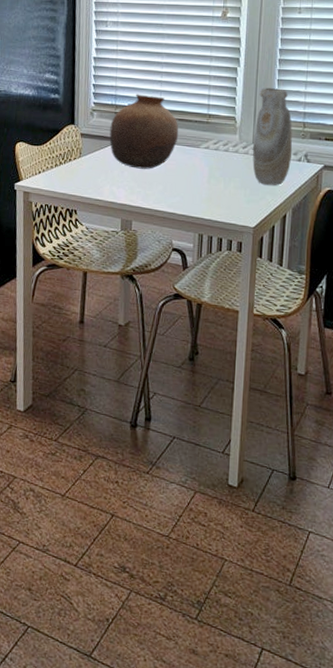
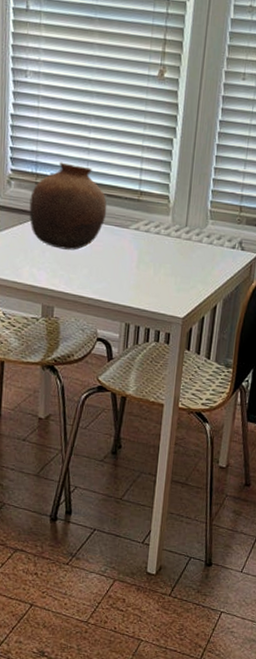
vase: present [252,88,293,186] -> none [185,164,229,275]

